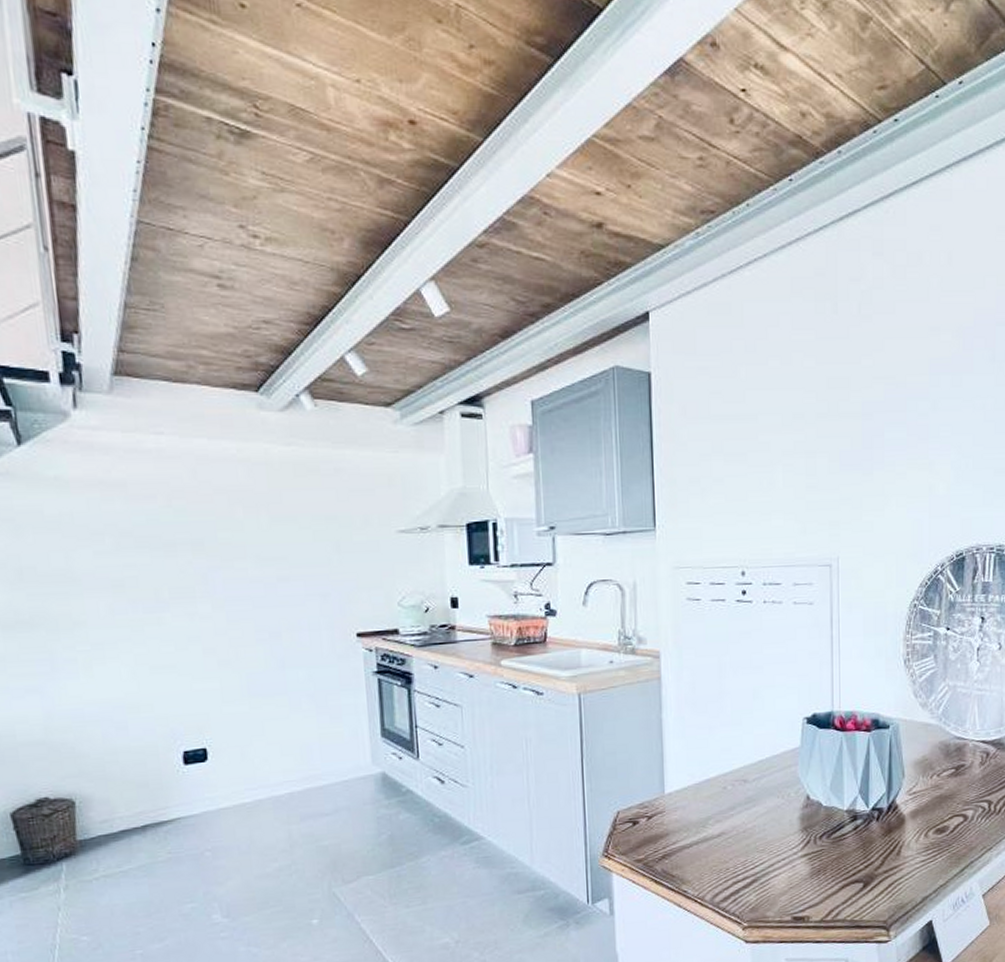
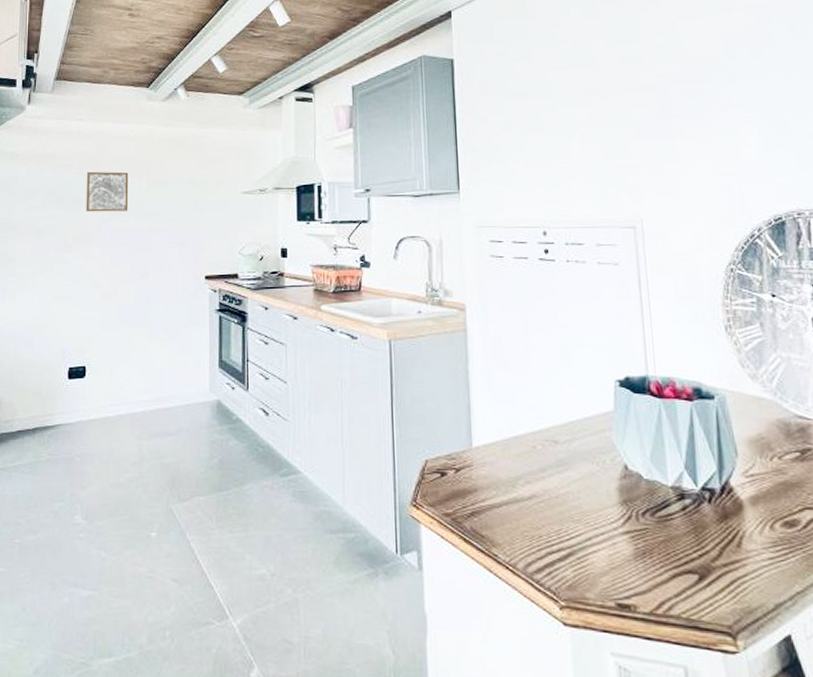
wall art: none [178,504,245,559] -> present [86,171,129,212]

